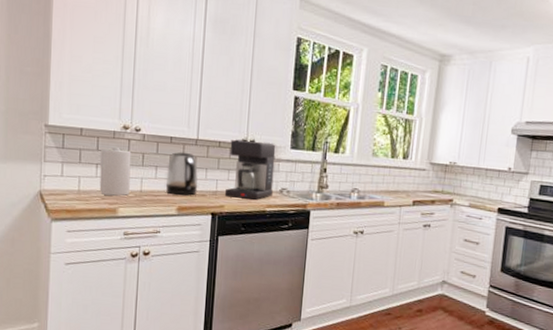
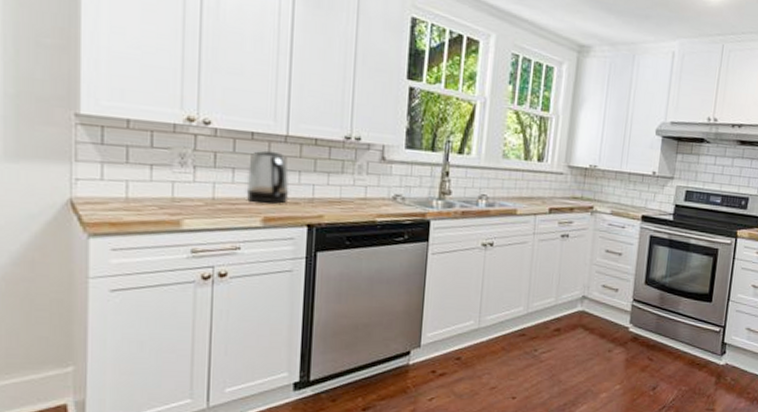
paper towel holder: present [99,147,132,196] -> none [155,144,199,205]
coffee maker: present [224,140,276,200] -> none [323,137,388,208]

